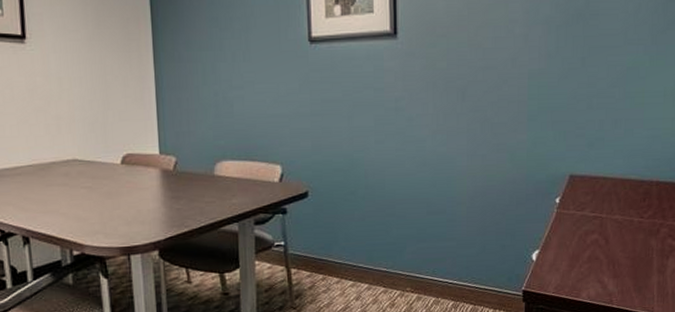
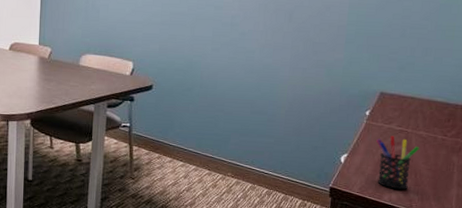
pen holder: none [569,223,616,284] -> present [376,136,420,190]

